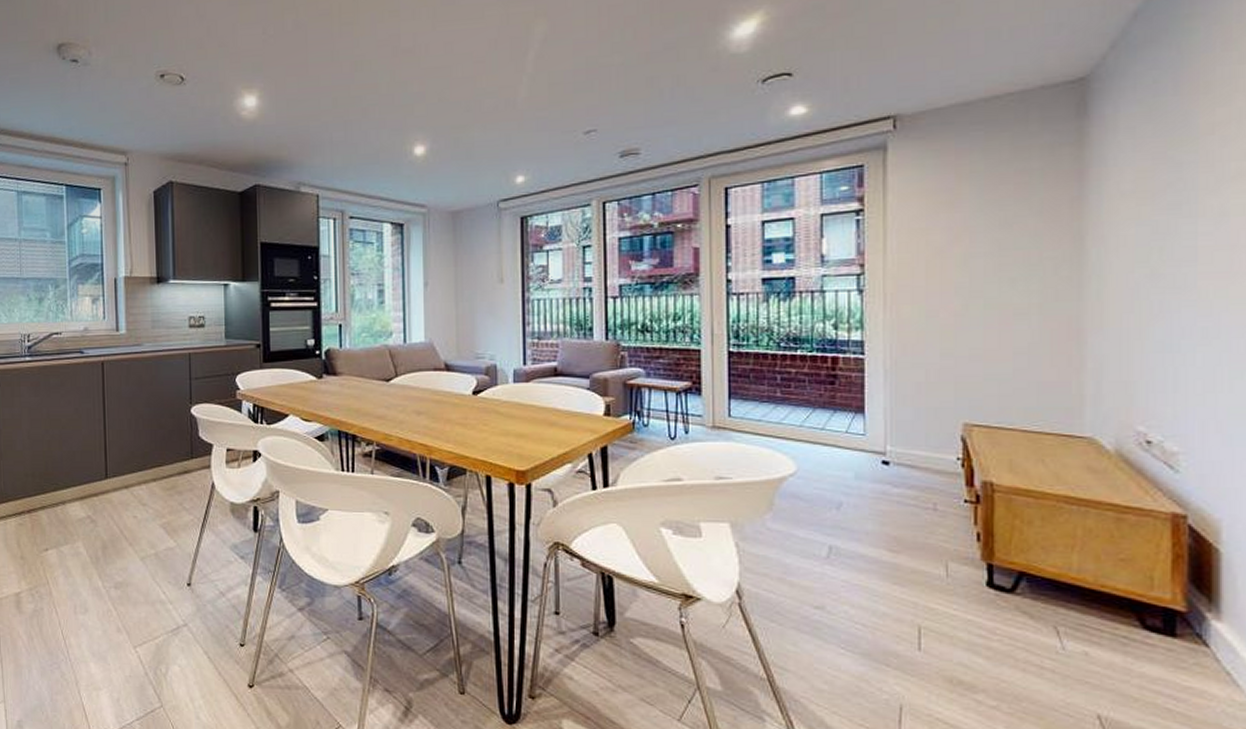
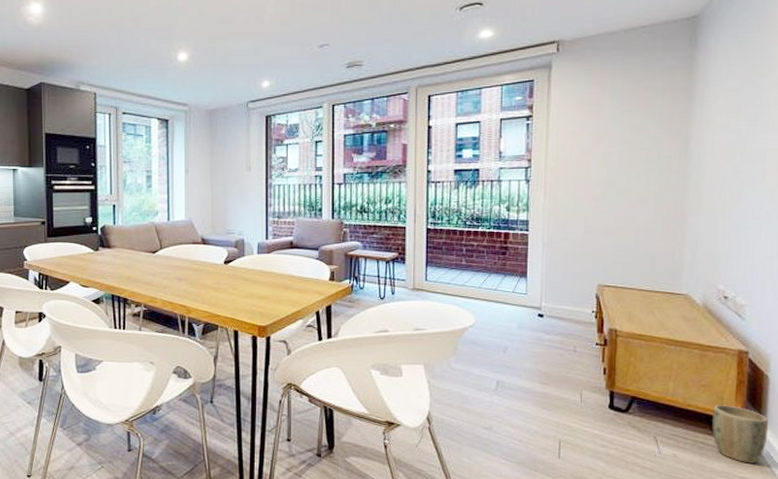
plant pot: none [1139,586,1224,669] -> present [712,405,769,464]

